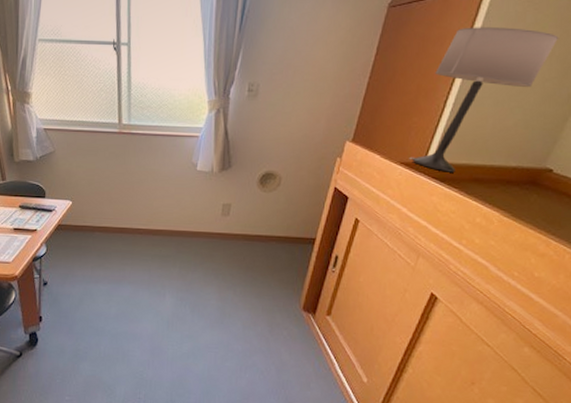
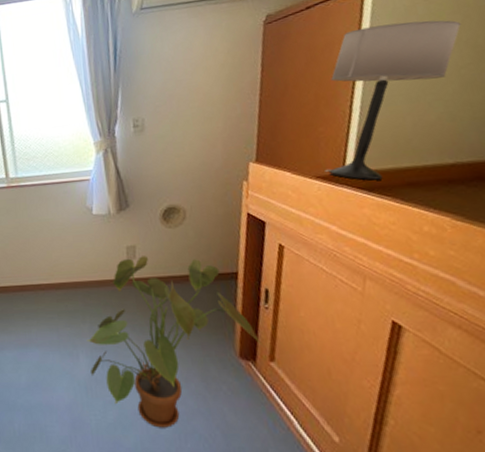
house plant: none [174,214,324,361] -> present [86,256,263,428]

